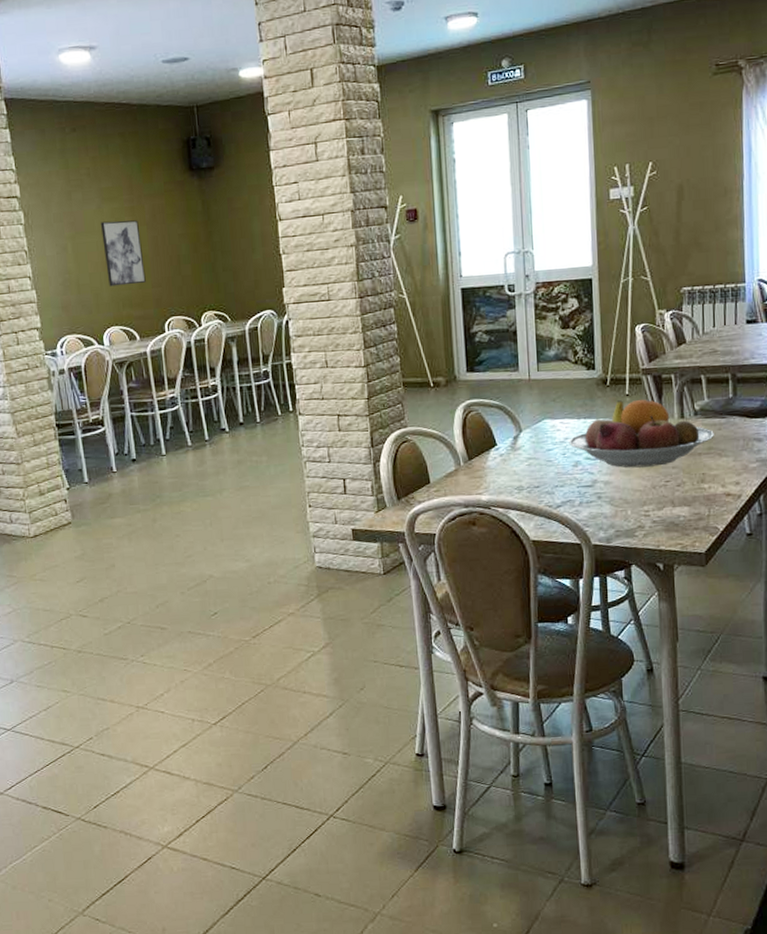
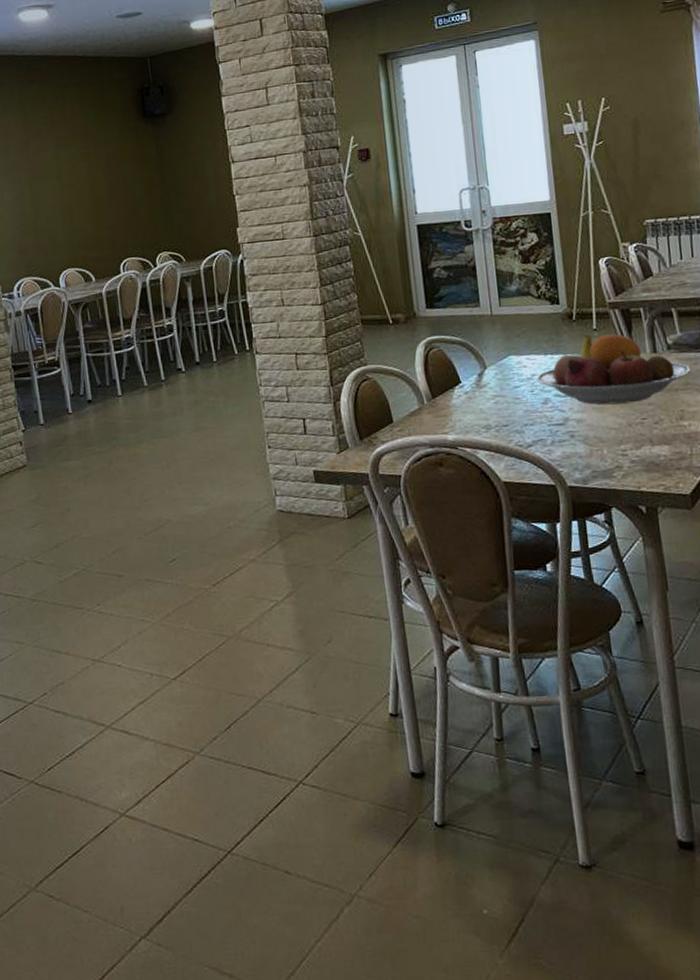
wall art: present [101,220,146,287] -> none [57,165,101,230]

